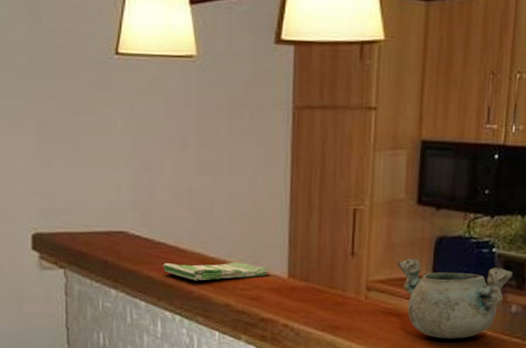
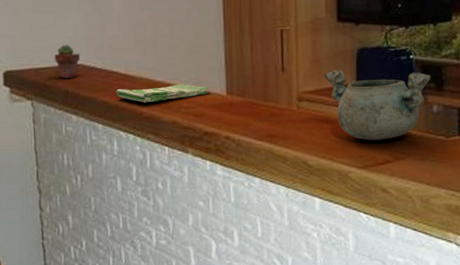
potted succulent: none [93,207,124,247] -> present [55,44,81,78]

